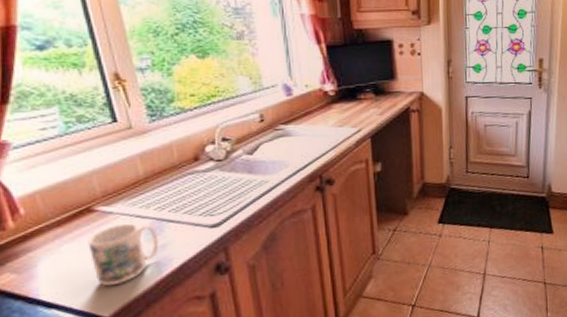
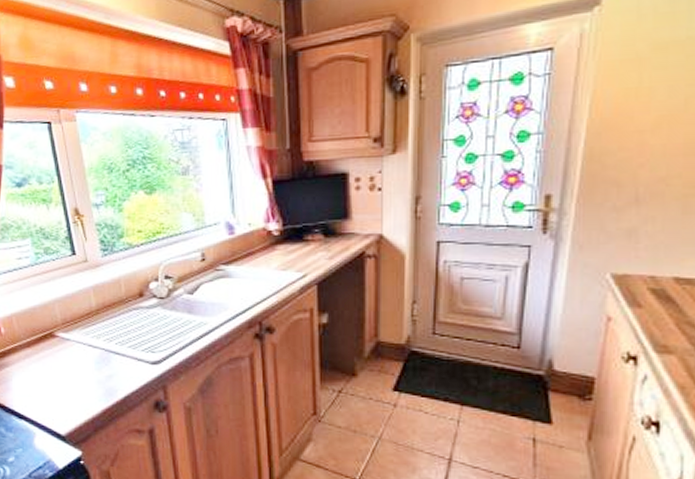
mug: present [88,223,159,286] -> none [50,350,107,407]

